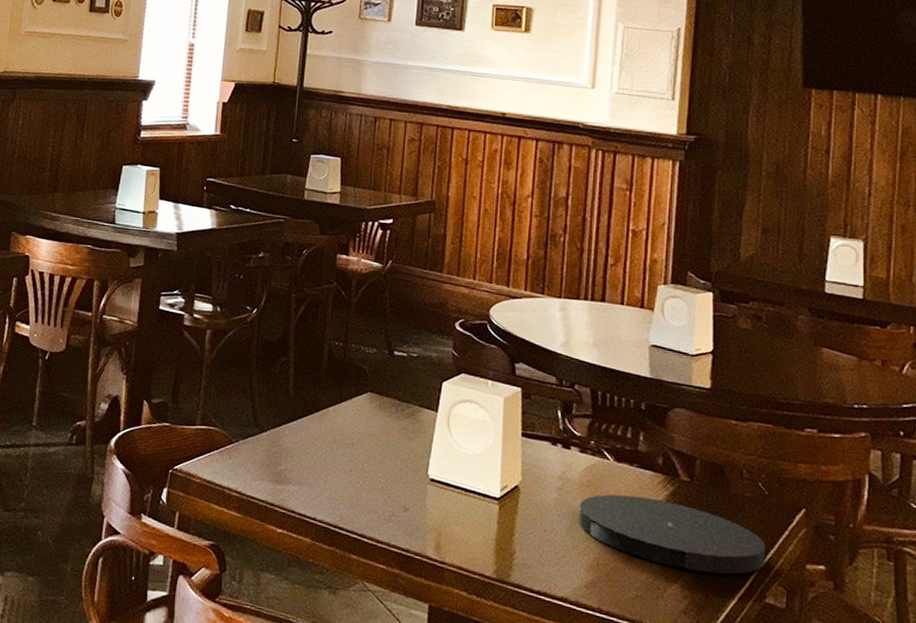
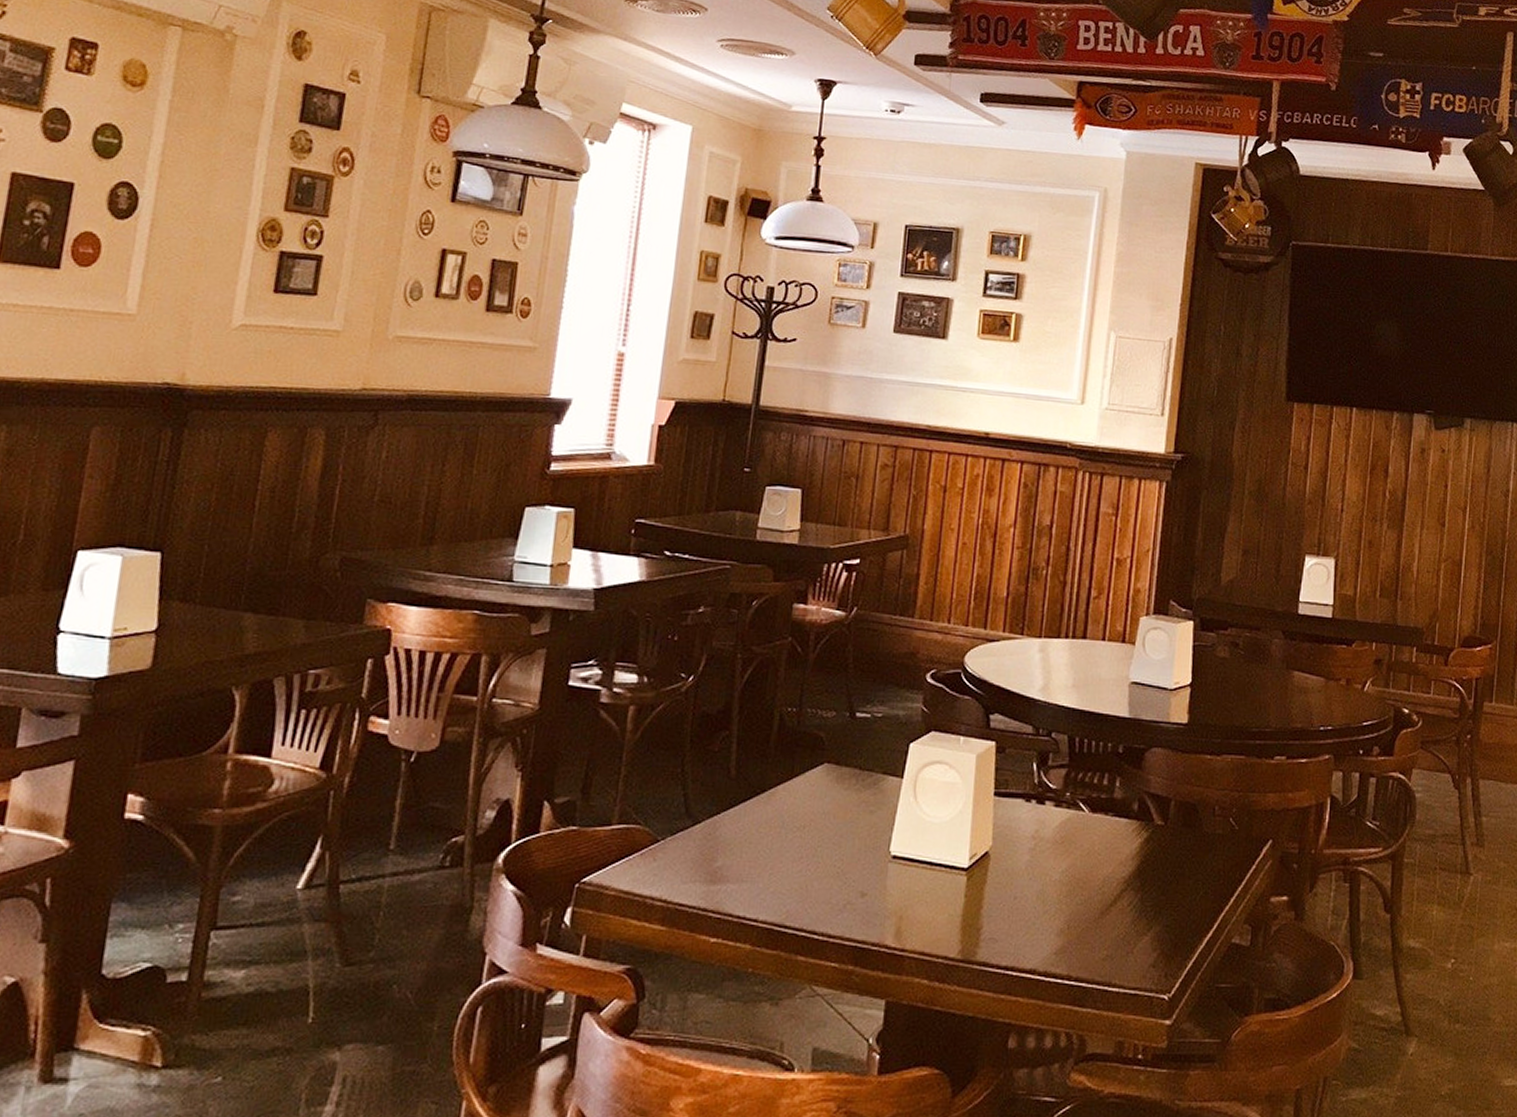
plate: present [579,494,766,575] -> none [1051,847,1234,920]

